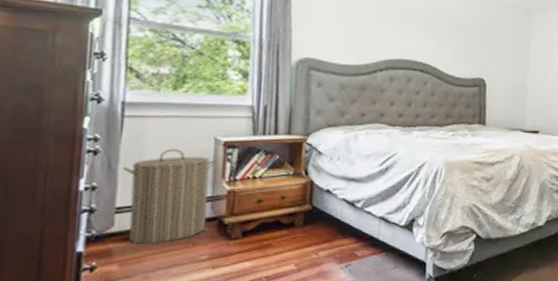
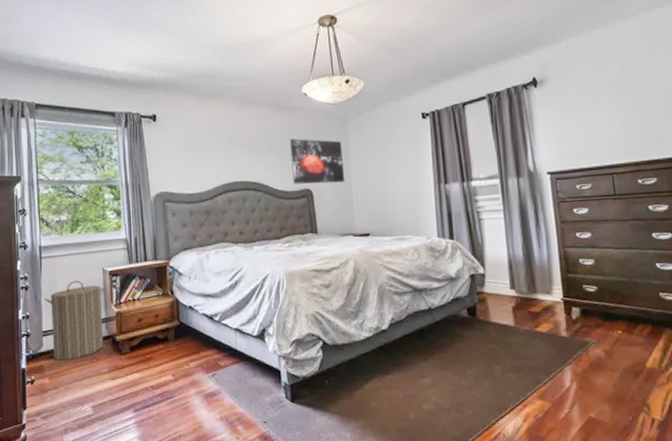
wall art: none [466,23,523,76] -> present [290,138,345,184]

